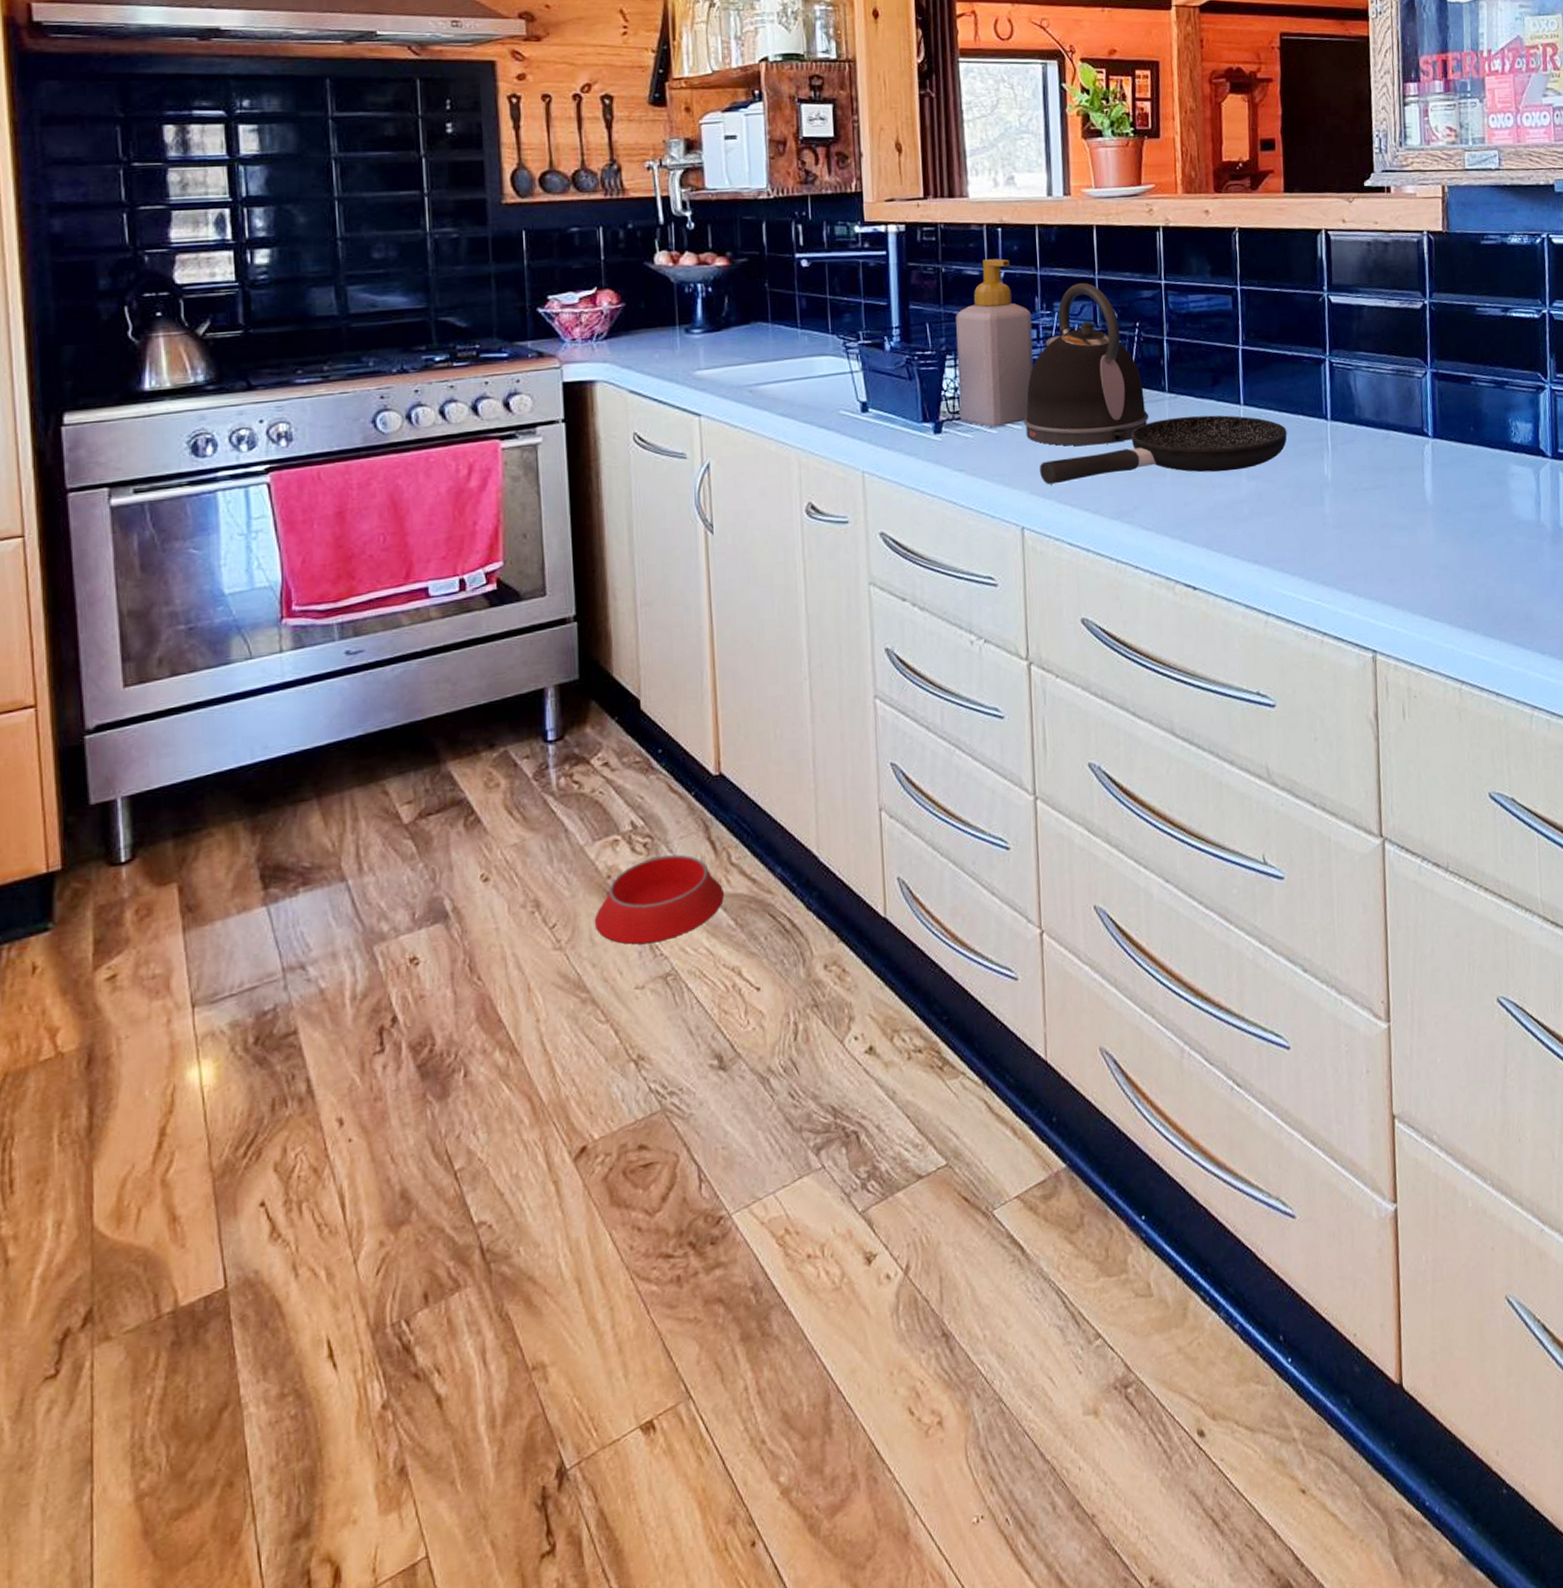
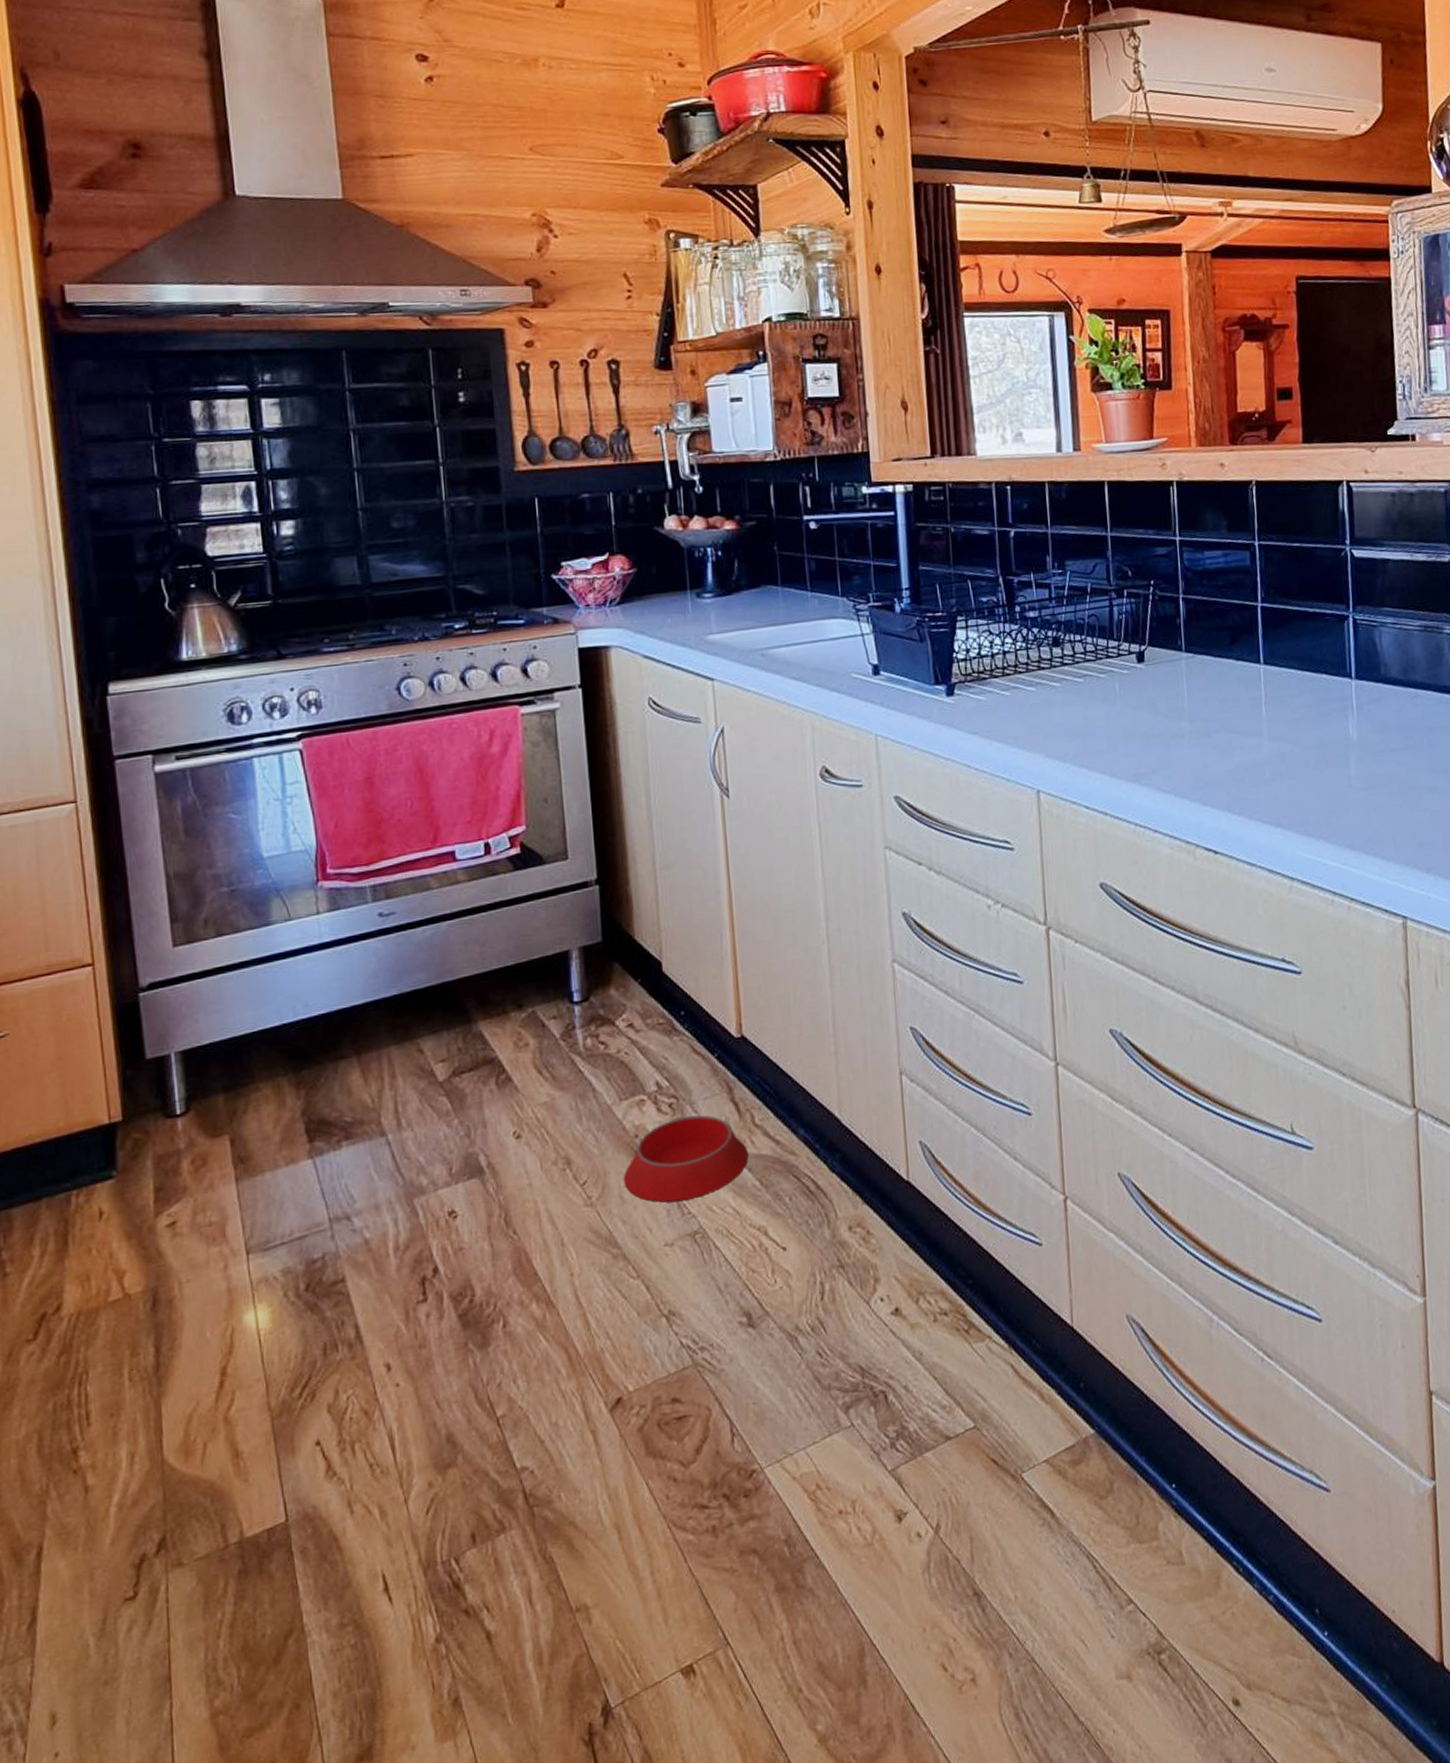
soap bottle: present [956,259,1034,428] -> none [966,517,1046,690]
kettle: present [1024,283,1149,446] -> none [1037,541,1166,708]
frying pan: present [1039,415,1287,485] -> none [1053,674,1310,747]

